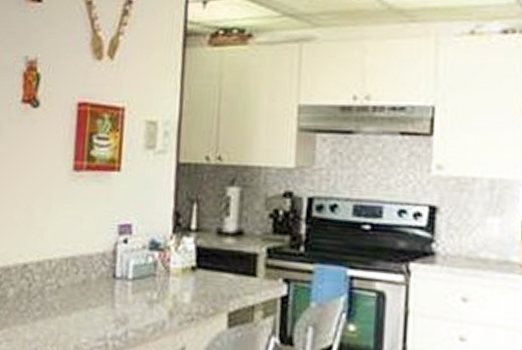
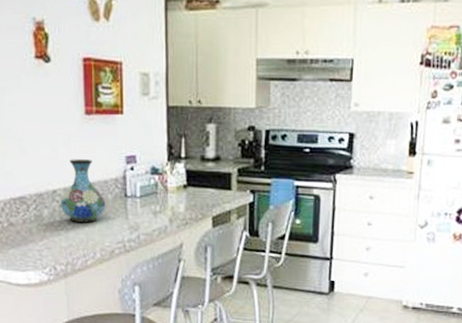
vase: none [30,225,88,310] -> present [61,159,106,223]

